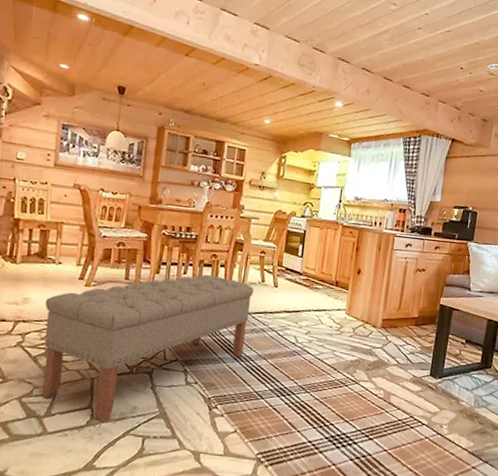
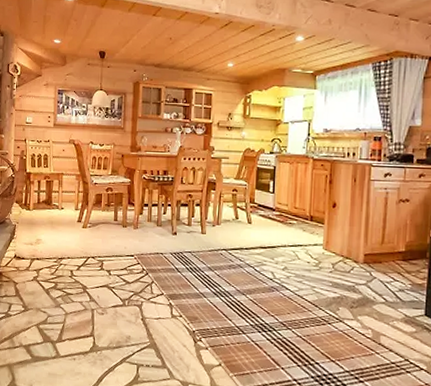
bench: present [42,274,254,422] -> none [52,213,229,350]

